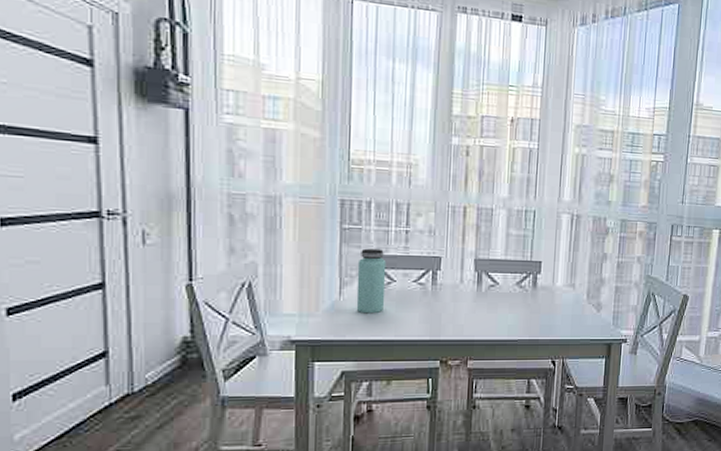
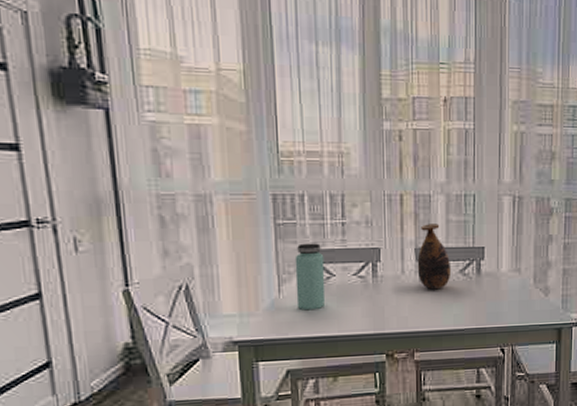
vase: none [476,236,509,299] -> present [417,224,452,289]

